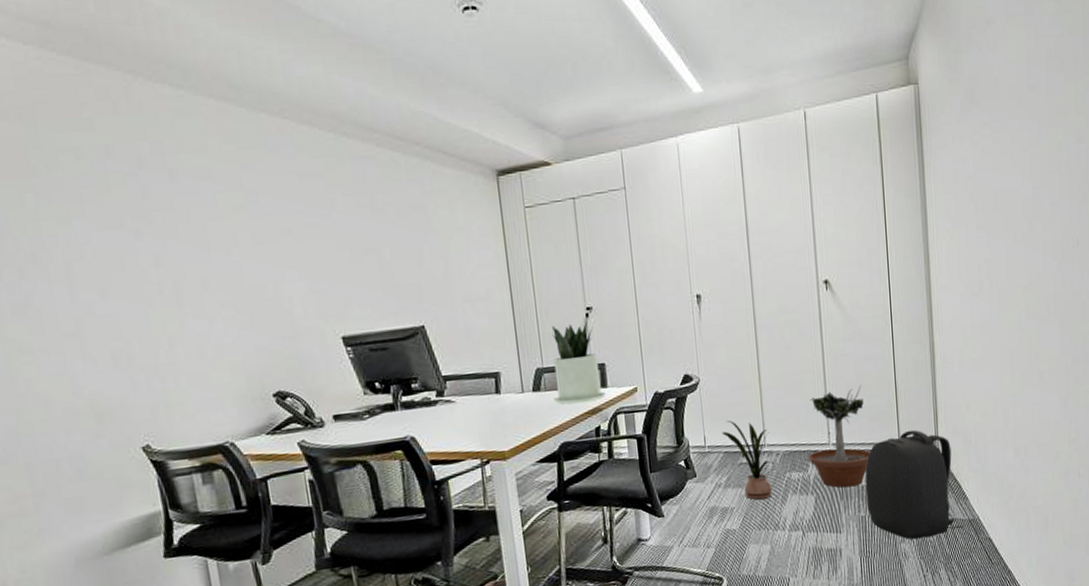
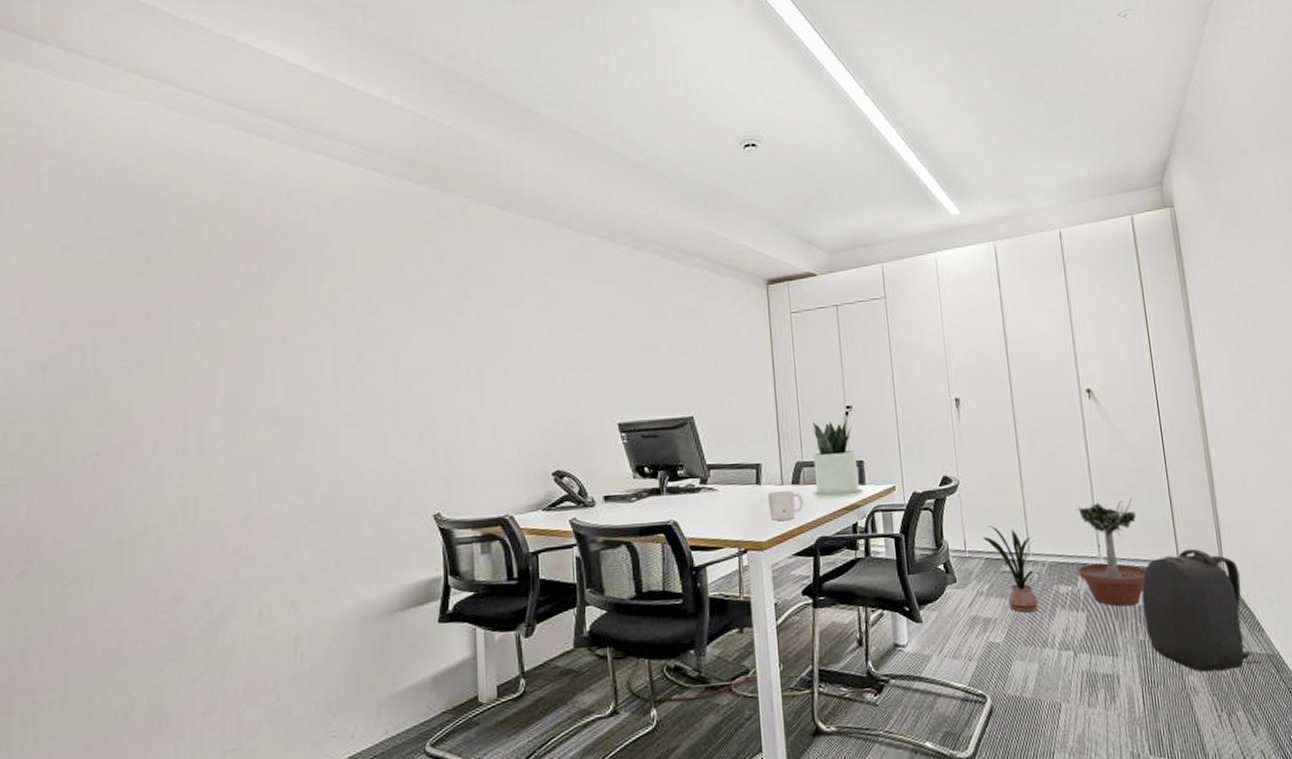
mug: none [508,398,546,430] -> present [768,491,804,521]

